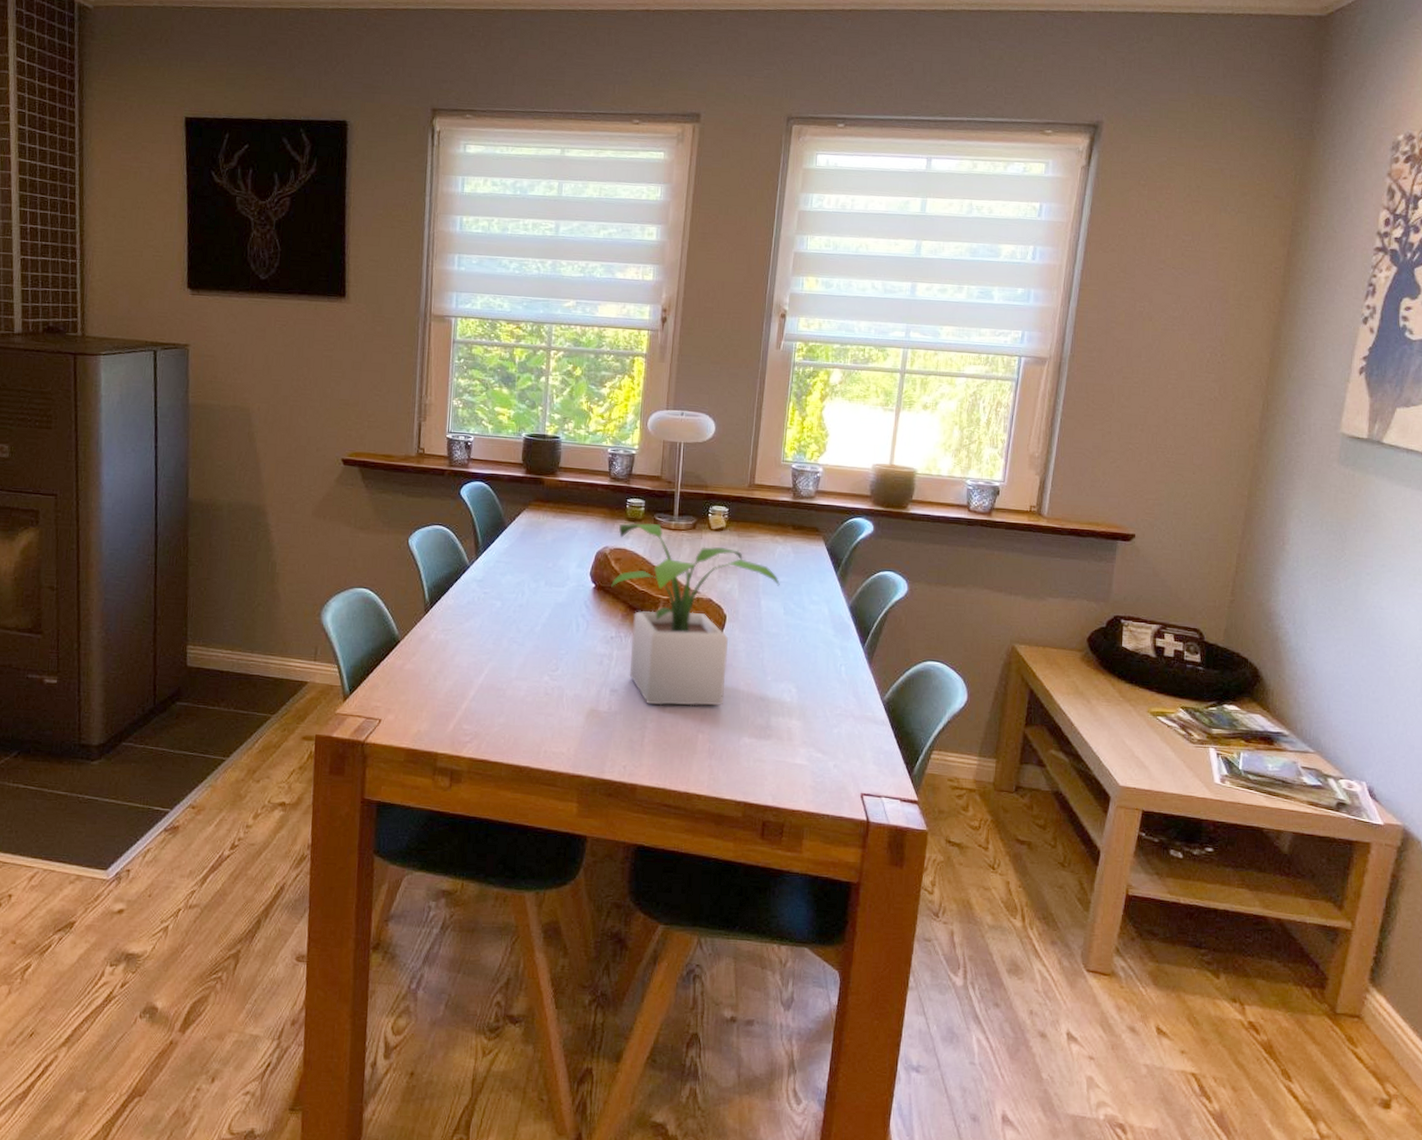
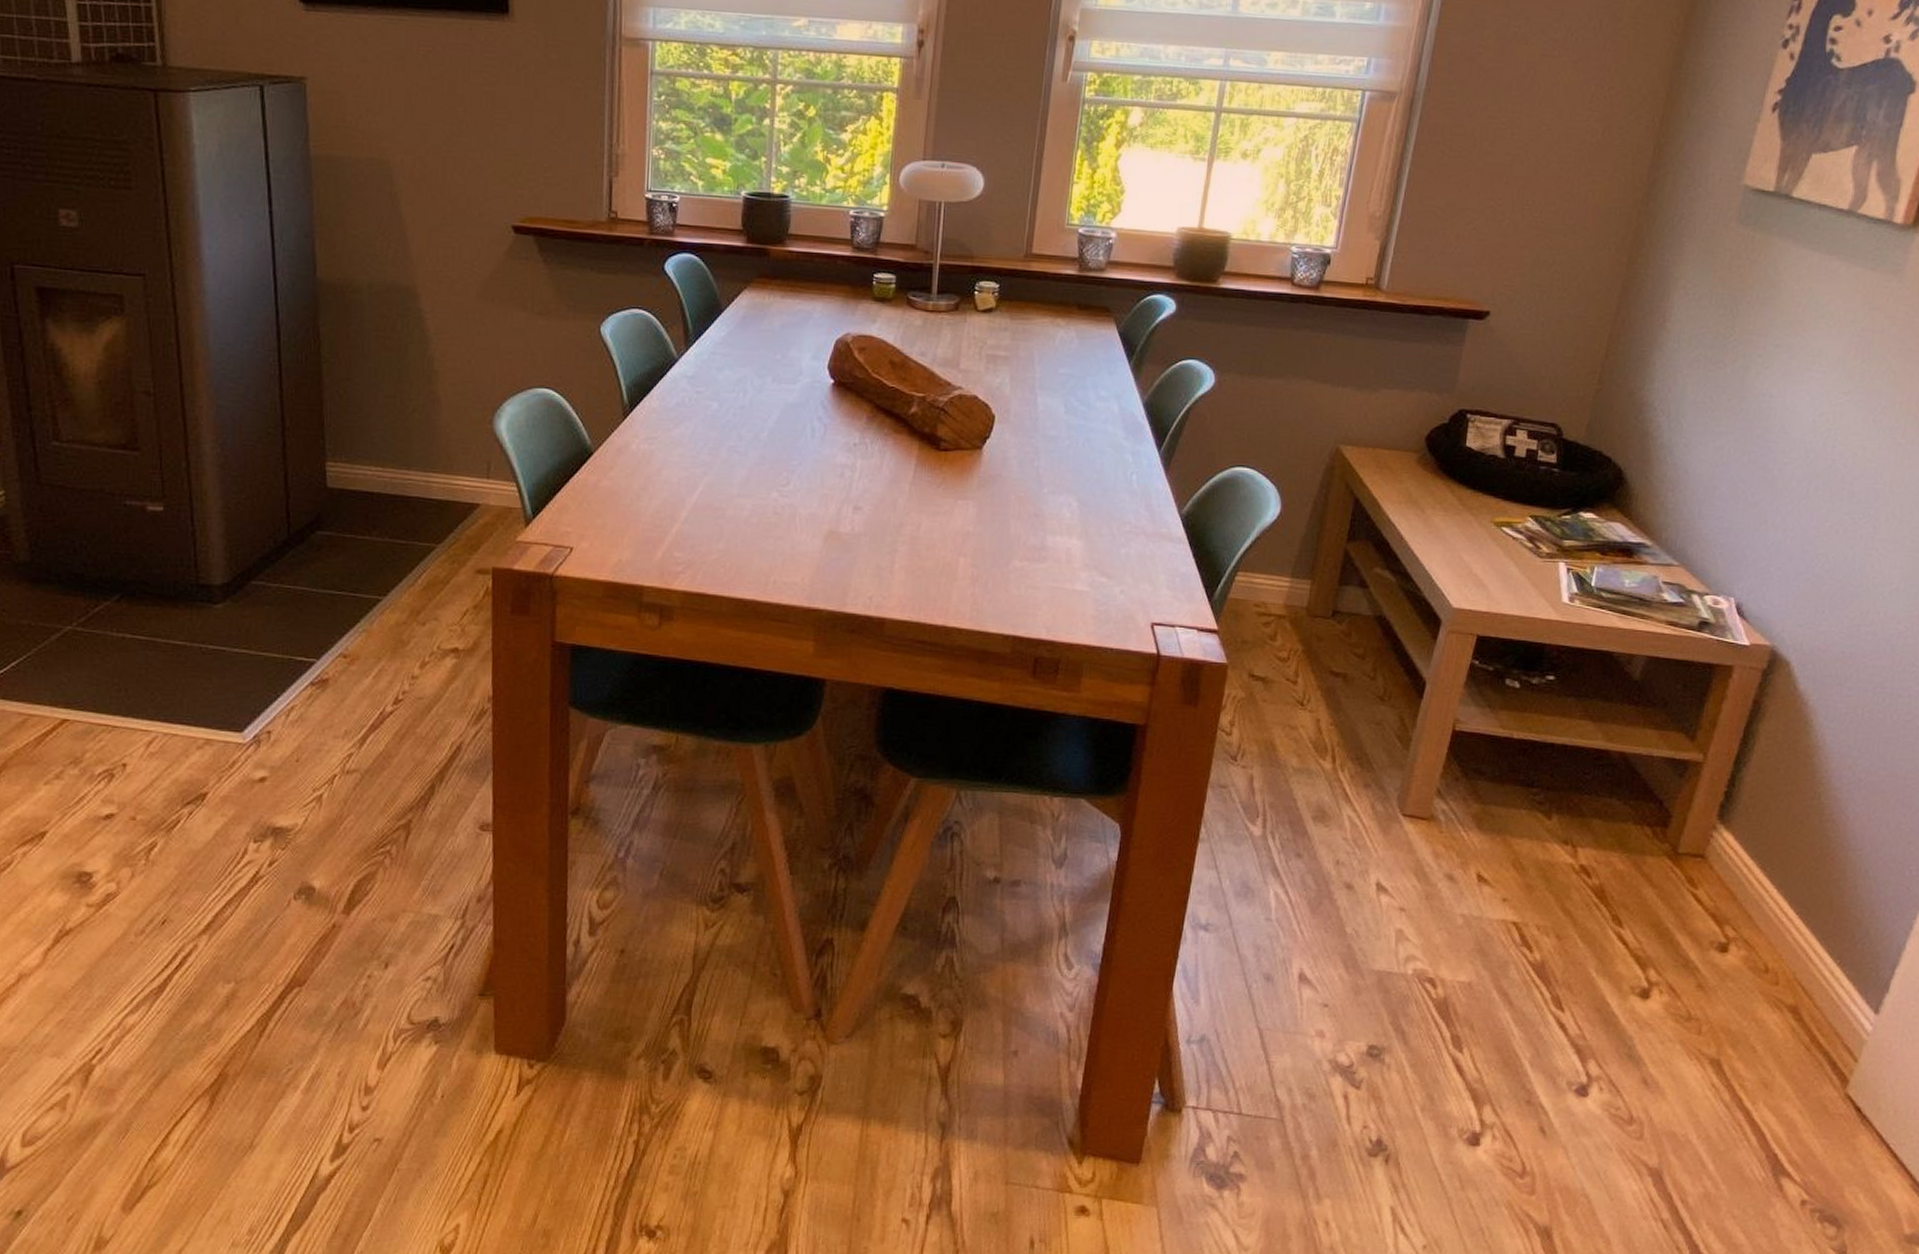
potted plant: present [611,523,780,706] -> none [854,303,1061,525]

